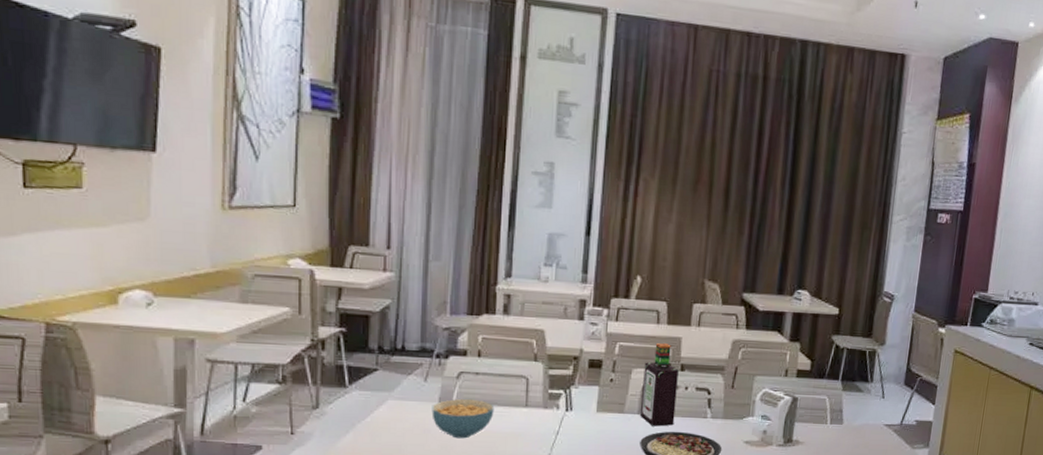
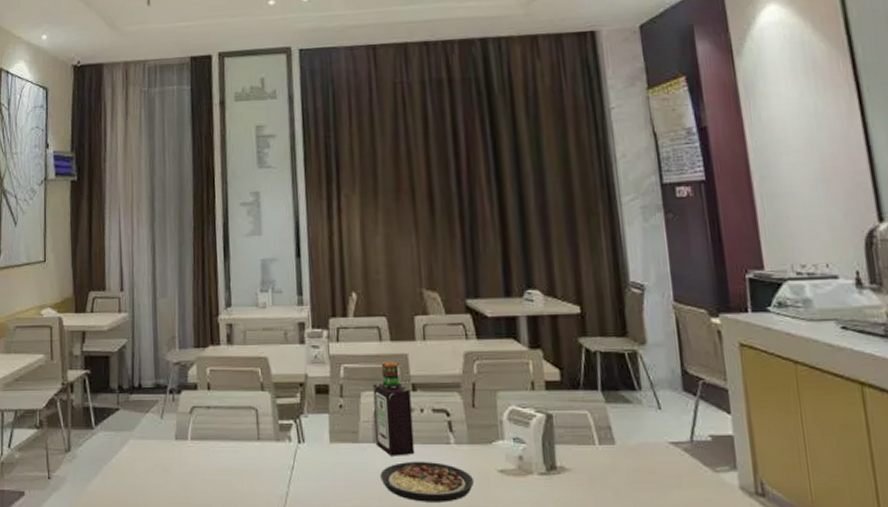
cereal bowl: present [431,398,495,439] -> none [169,434,228,478]

